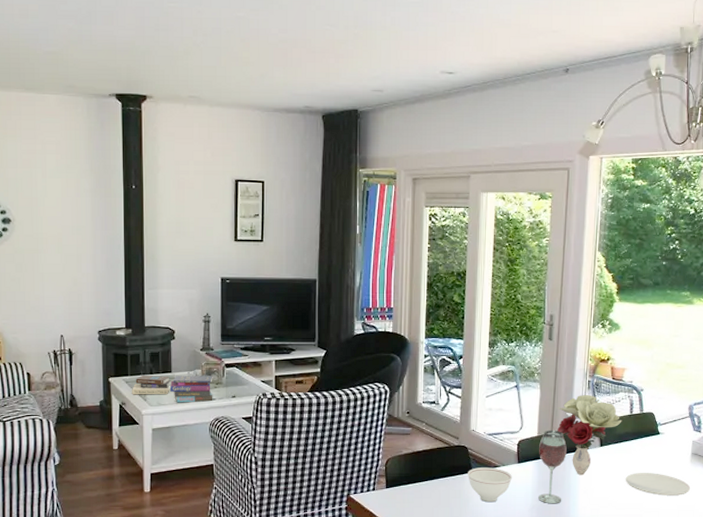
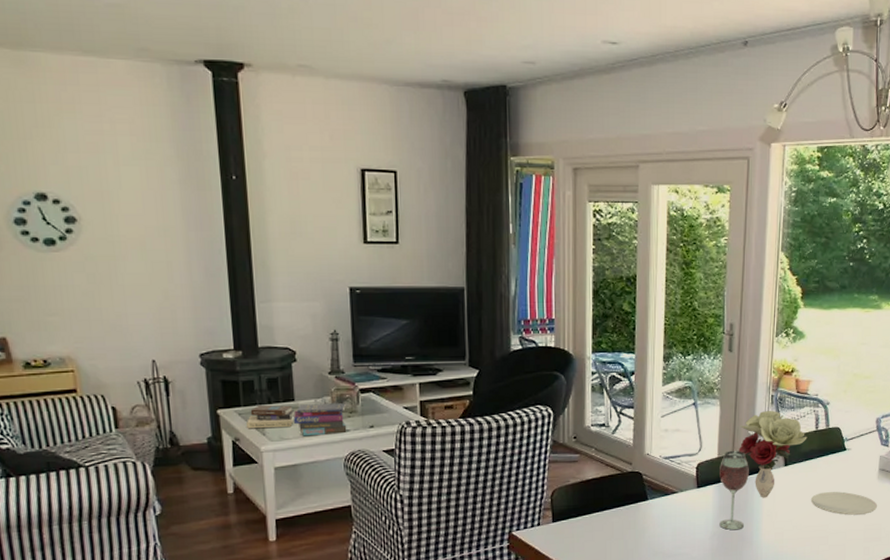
bowl: present [468,467,512,503] -> none [643,494,691,532]

